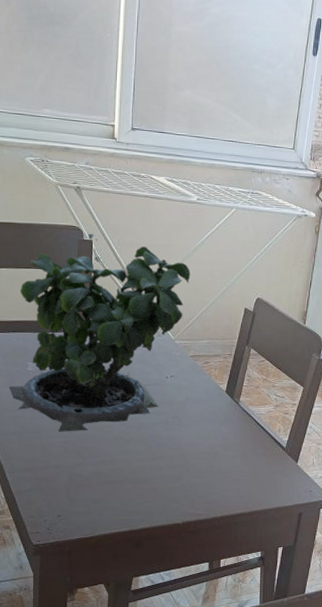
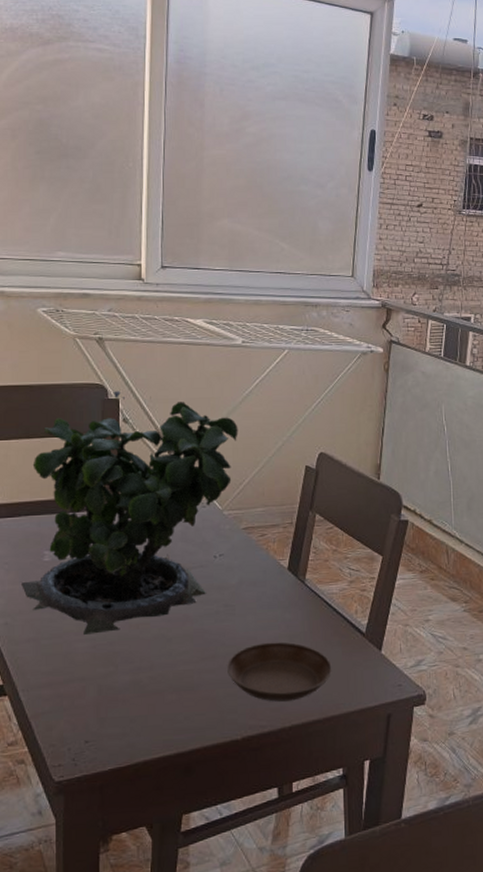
saucer: none [172,449,257,497] -> present [226,642,332,702]

